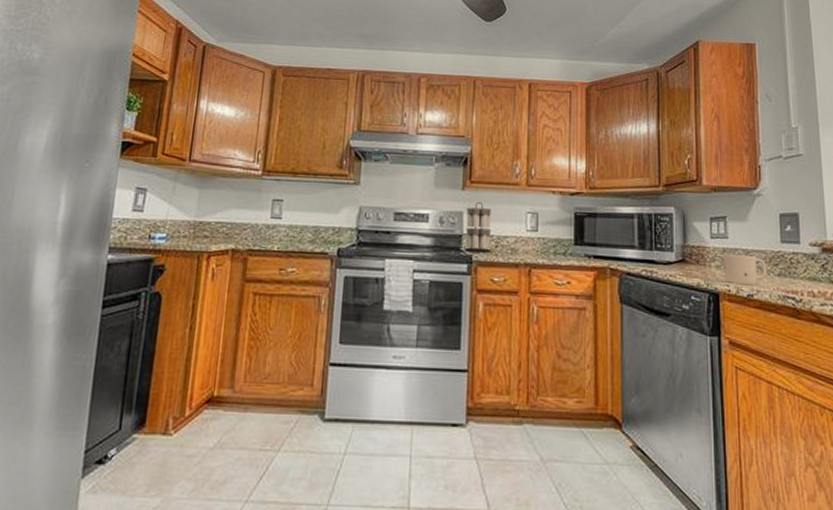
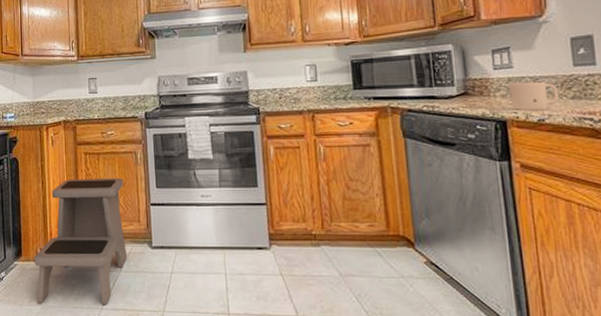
step stool: none [156,325,299,497] -> present [34,177,127,305]
spice rack: present [465,201,491,254] -> none [250,60,276,106]

